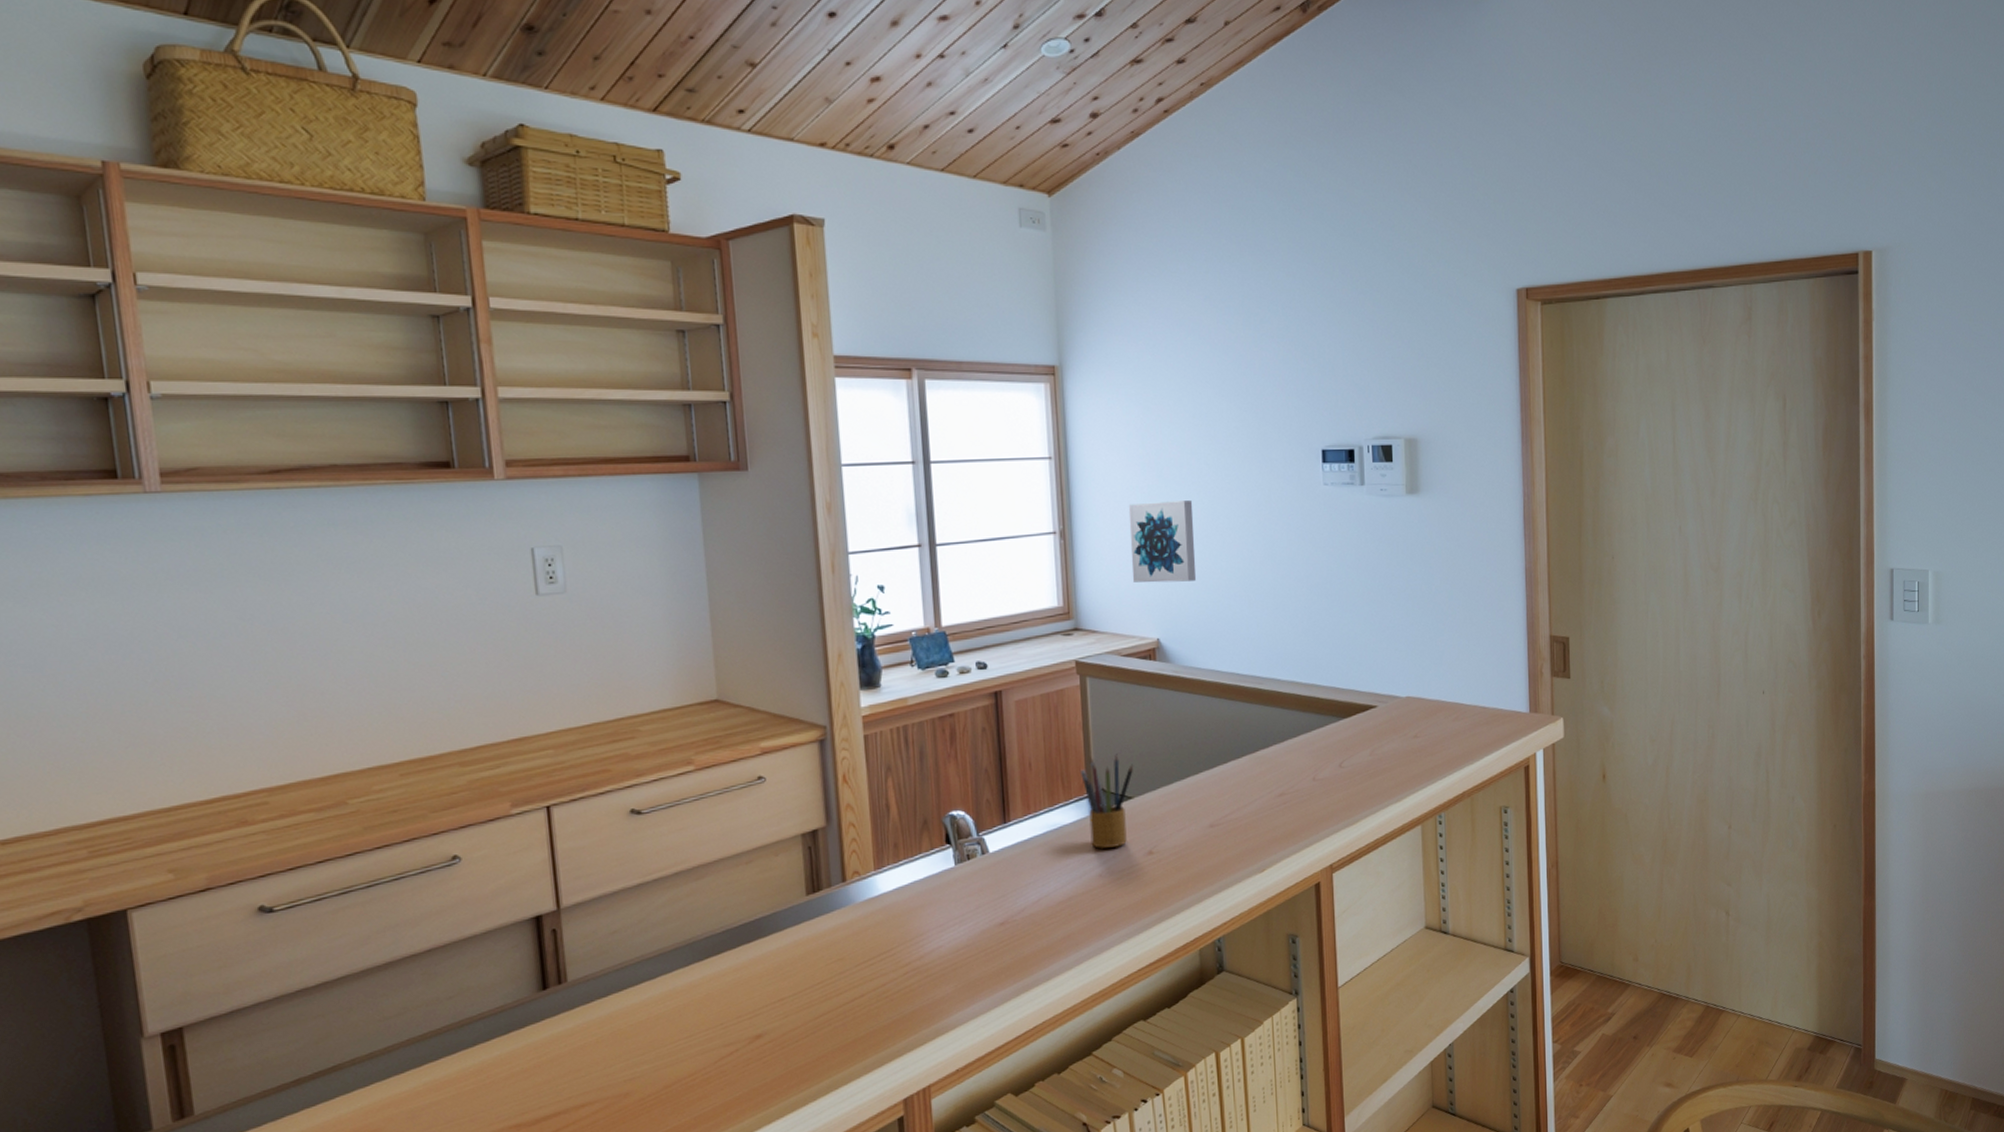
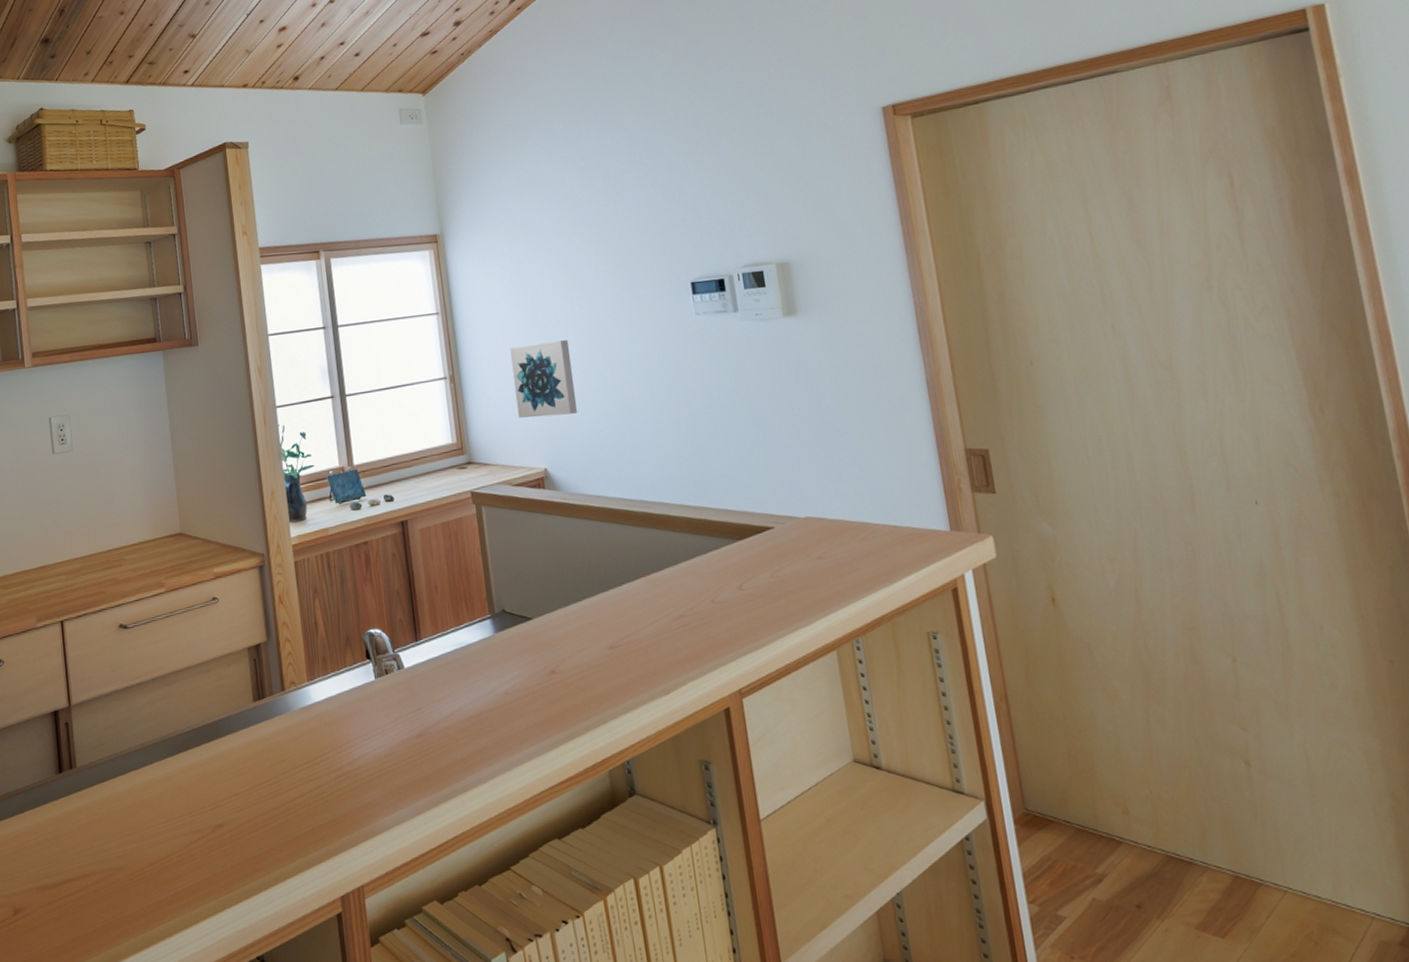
pencil box: present [1079,754,1134,848] -> none [481,577,532,667]

